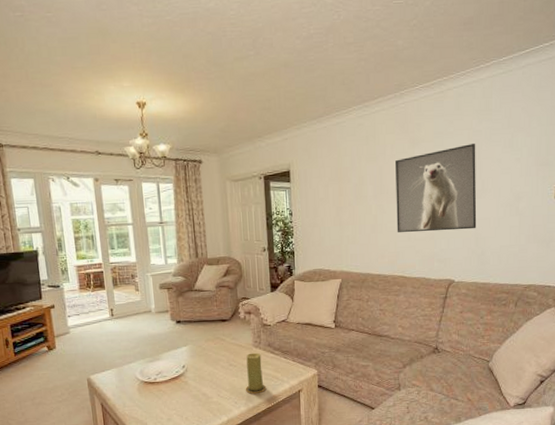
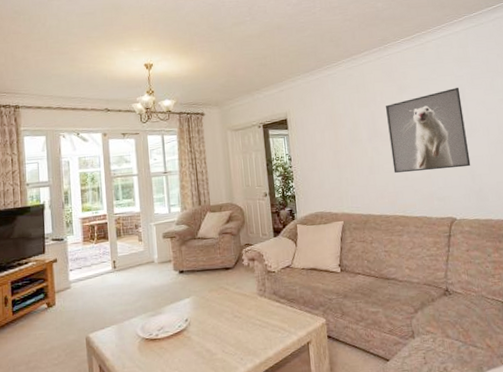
candle: present [245,352,267,394] -> none [251,302,274,348]

